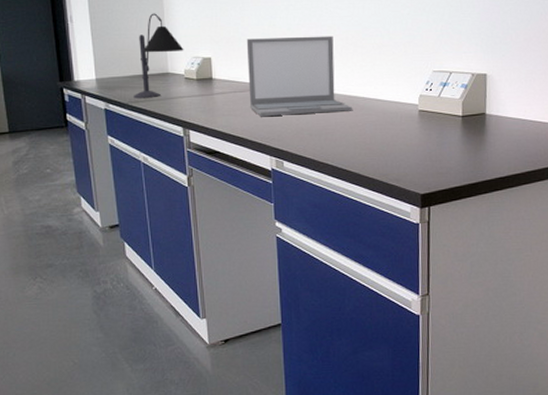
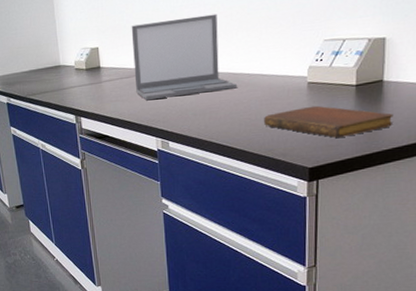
desk lamp: present [133,13,184,99] -> none [31,10,74,92]
notebook: none [378,133,495,165] -> present [264,105,394,138]

